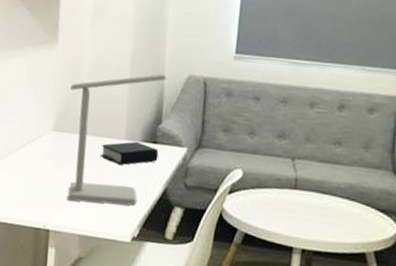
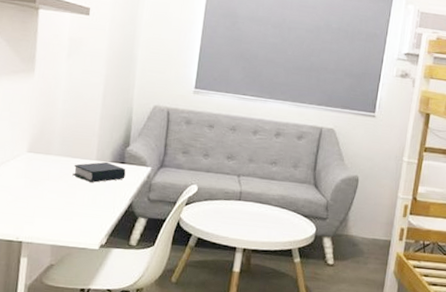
desk lamp: present [67,74,167,206] -> none [40,103,135,218]

